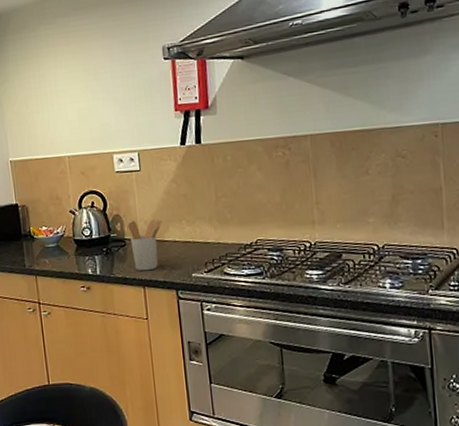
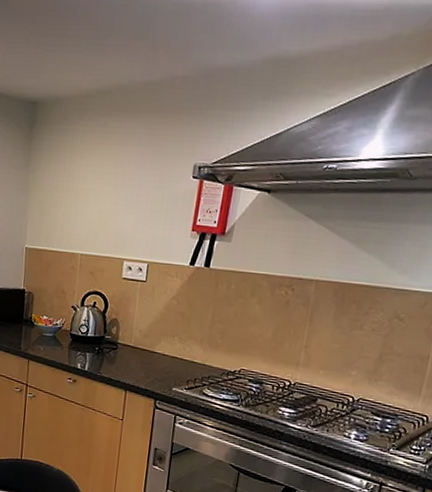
utensil holder: present [128,219,162,271] -> none [121,327,156,377]

